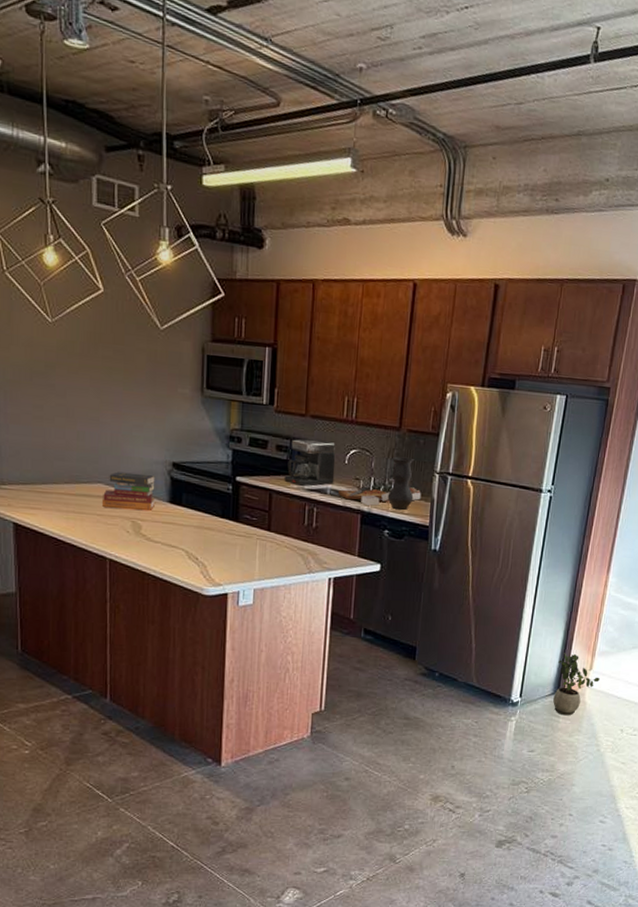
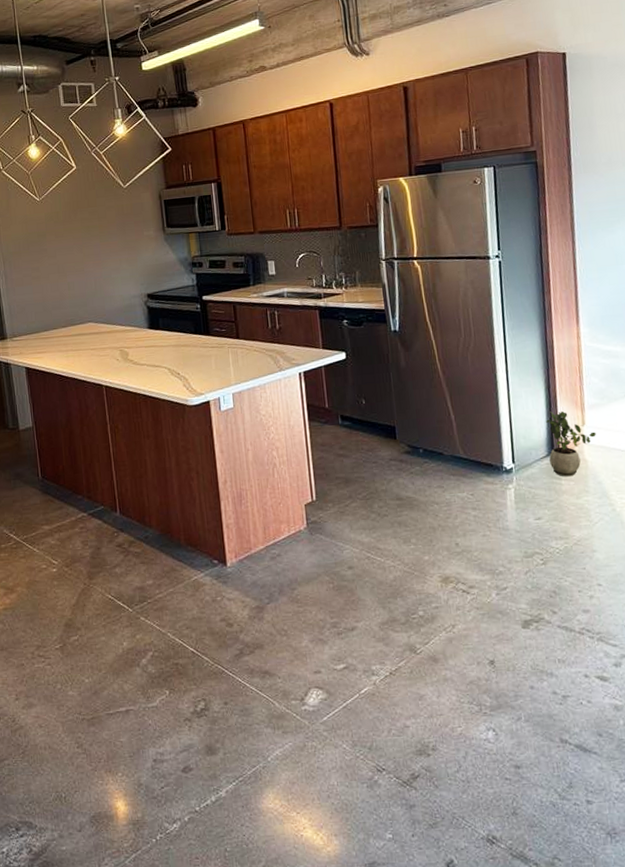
books: present [101,472,155,510] -> none [93,307,137,342]
coffee maker: present [284,438,335,486] -> none [244,250,289,294]
cutting board: present [338,486,421,506] -> none [295,276,372,301]
vase: present [387,456,414,510] -> none [338,251,366,300]

